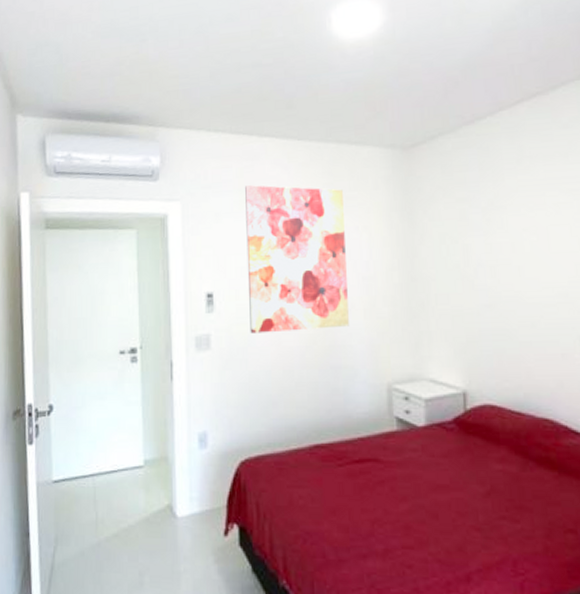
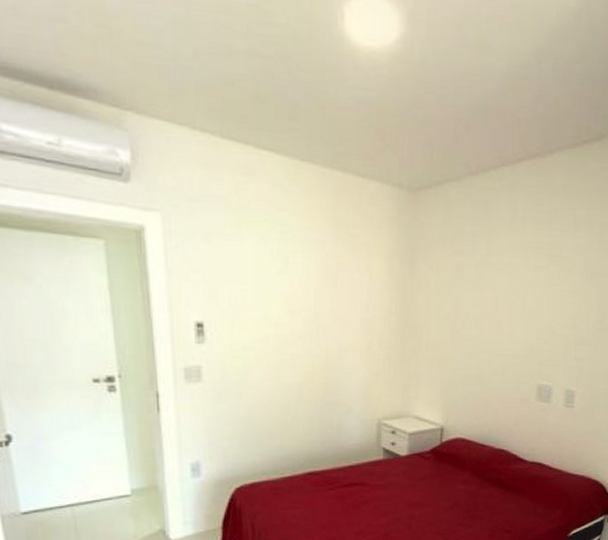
wall art: present [245,185,349,334] -> none [239,205,347,368]

